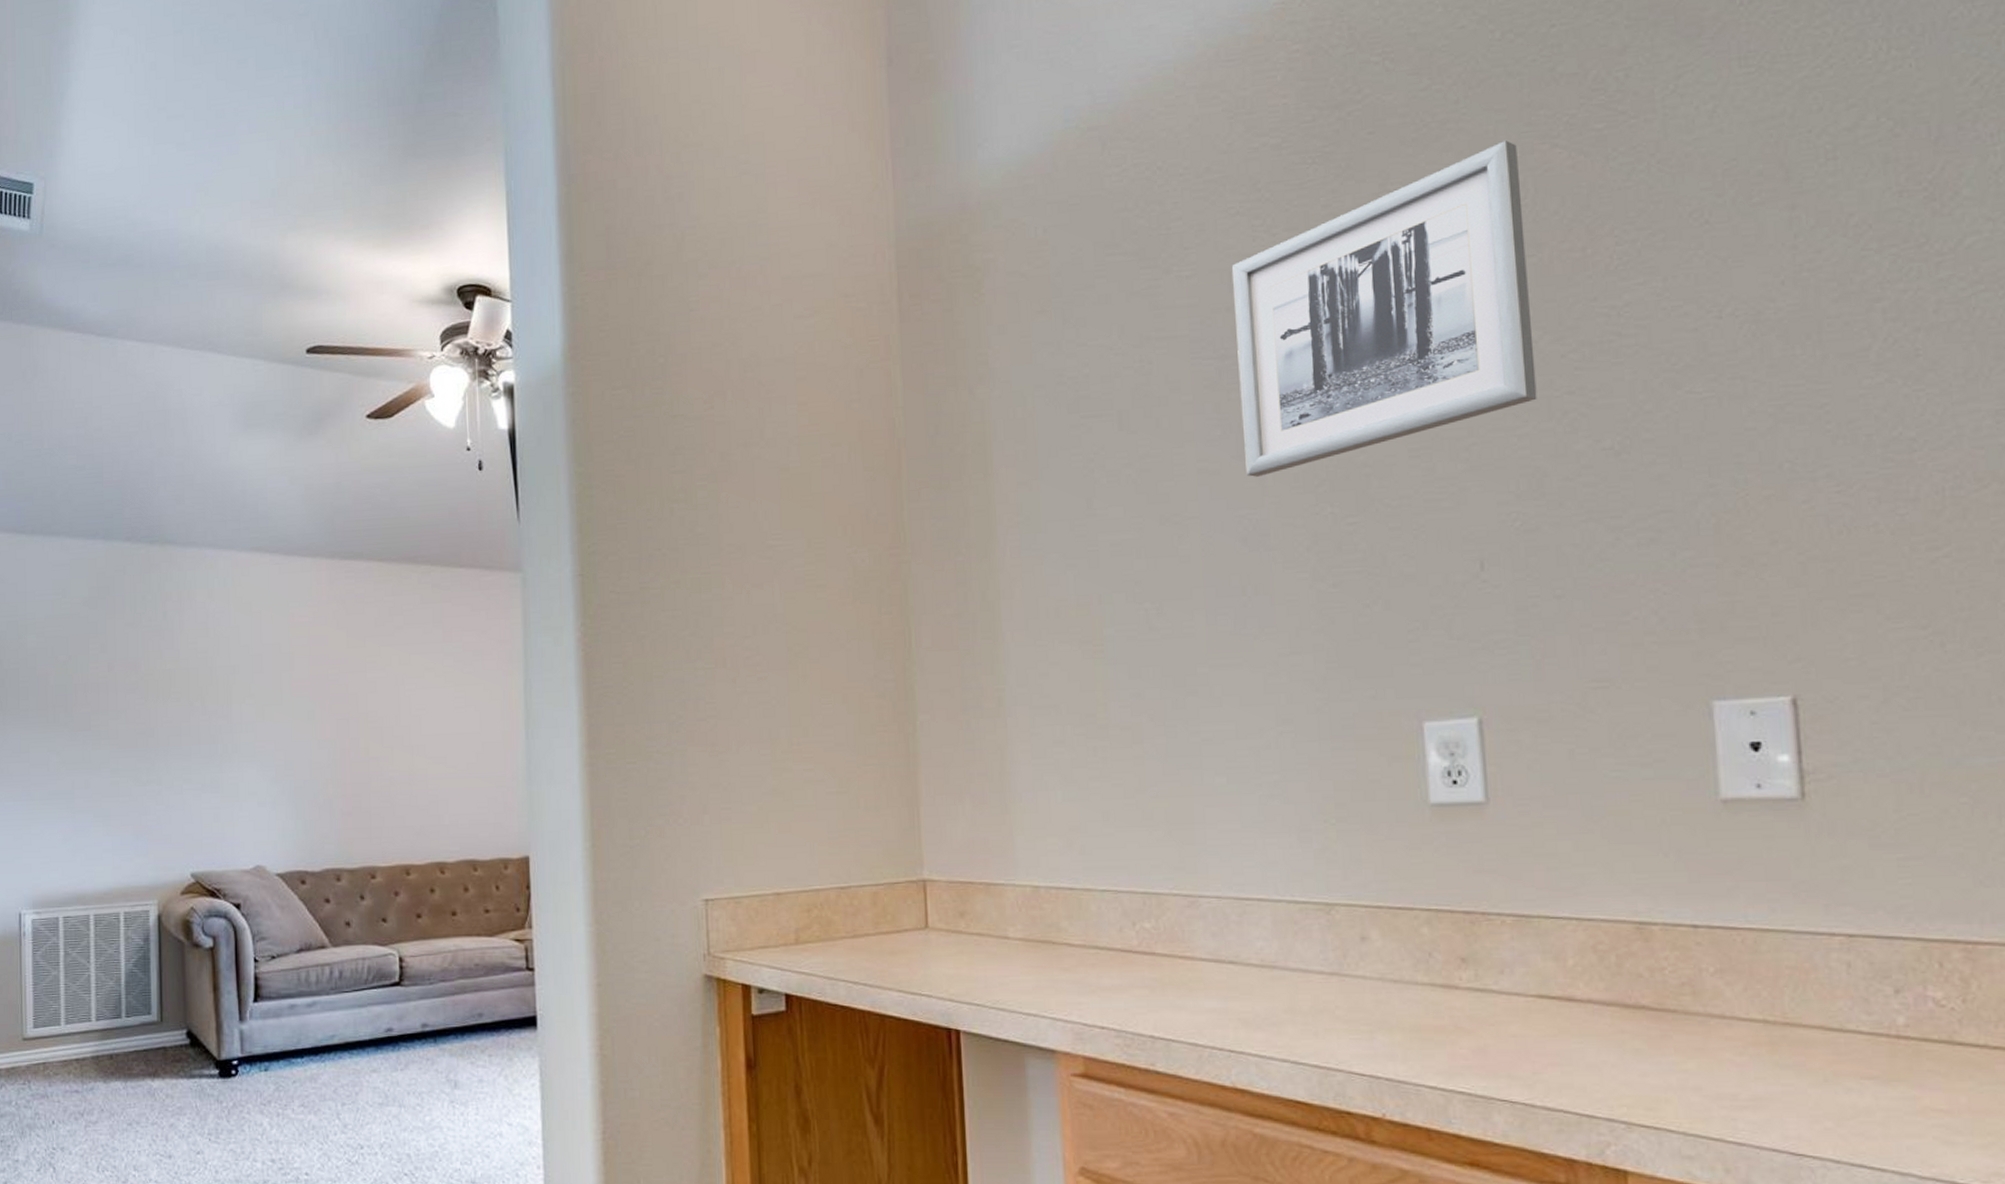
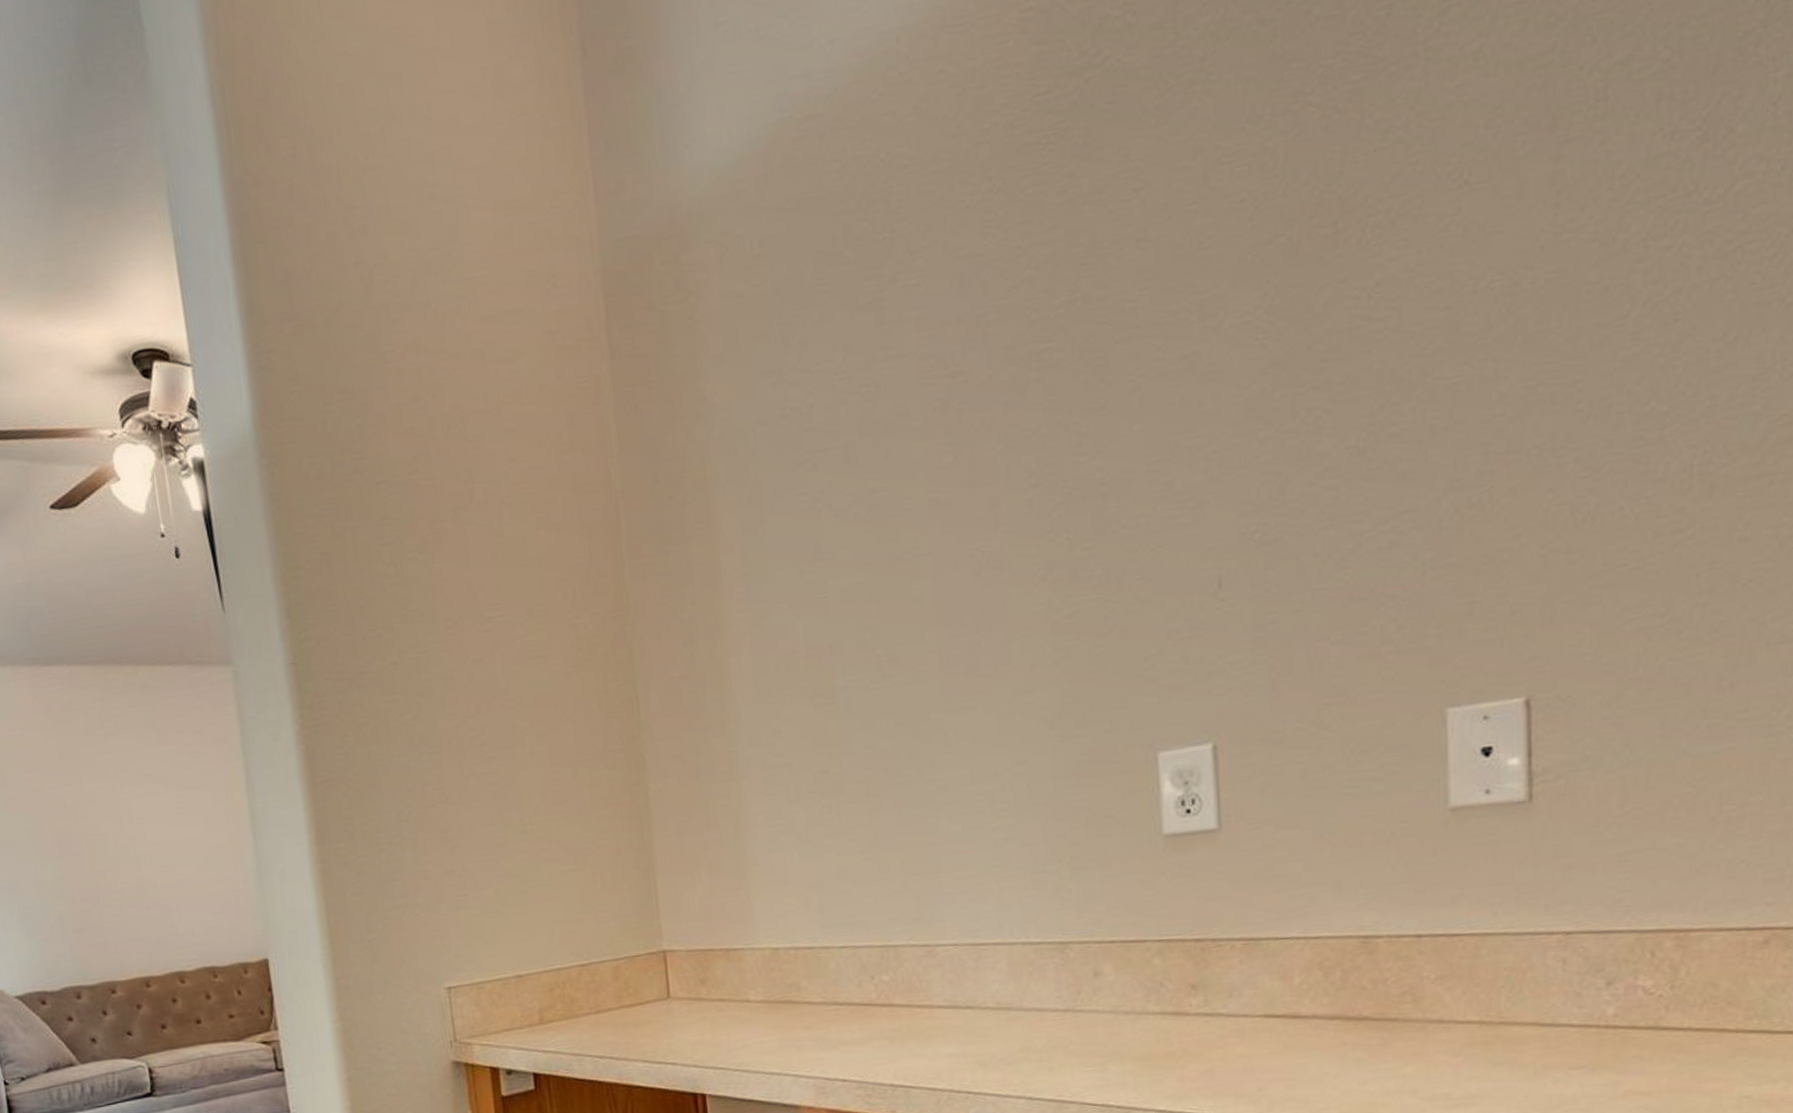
wall art: present [1231,141,1537,477] -> none [961,101,1281,506]

